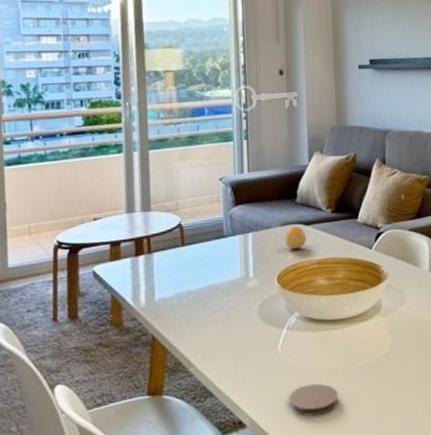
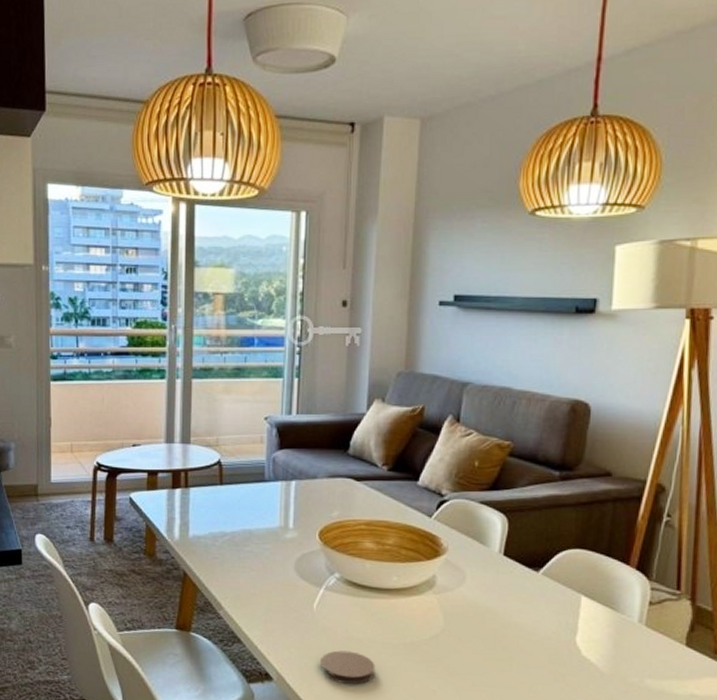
fruit: present [284,226,307,250] -> none [331,480,356,506]

